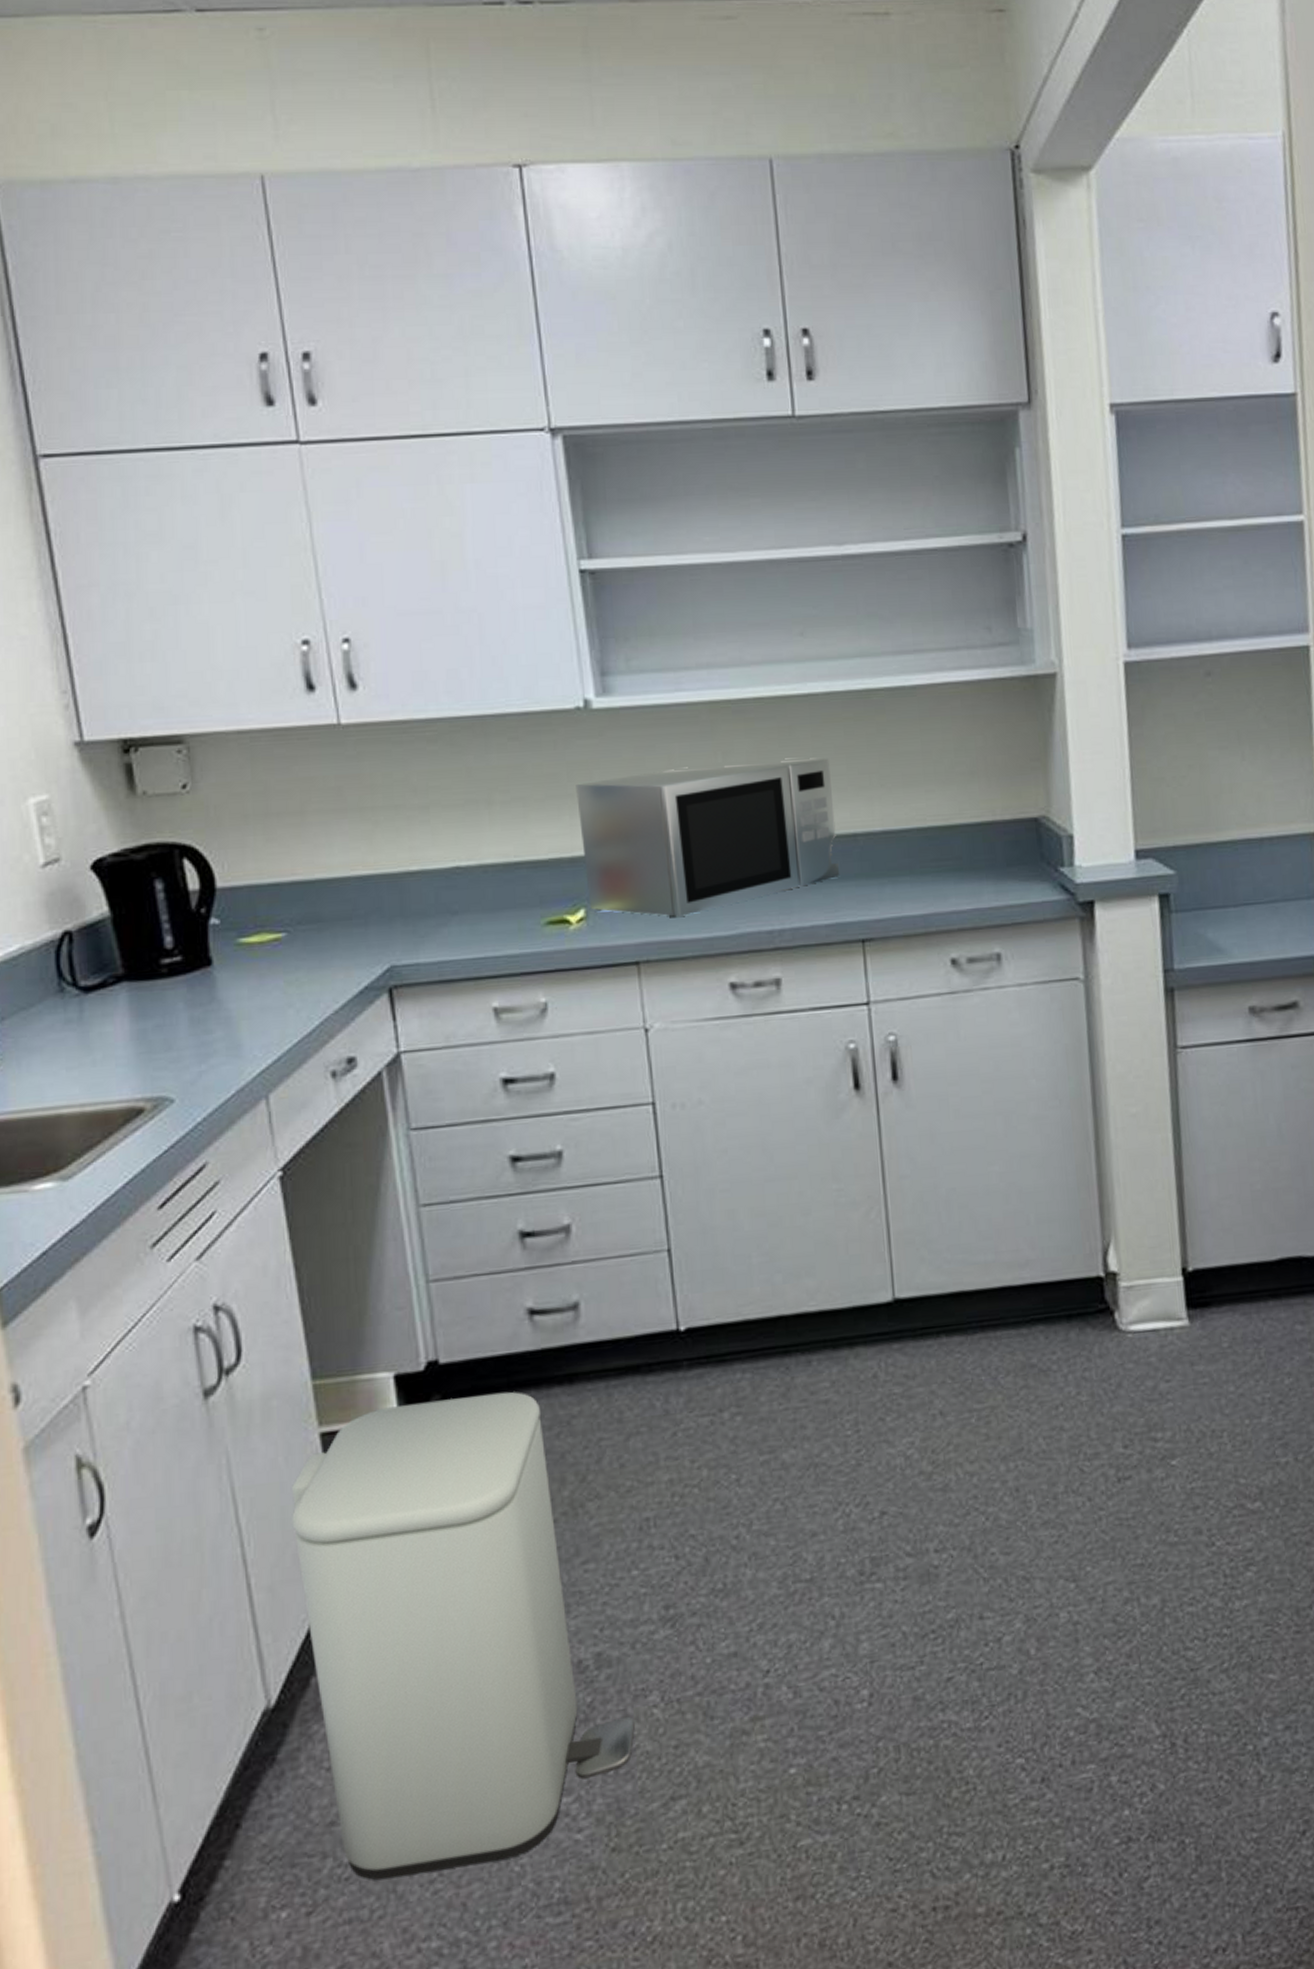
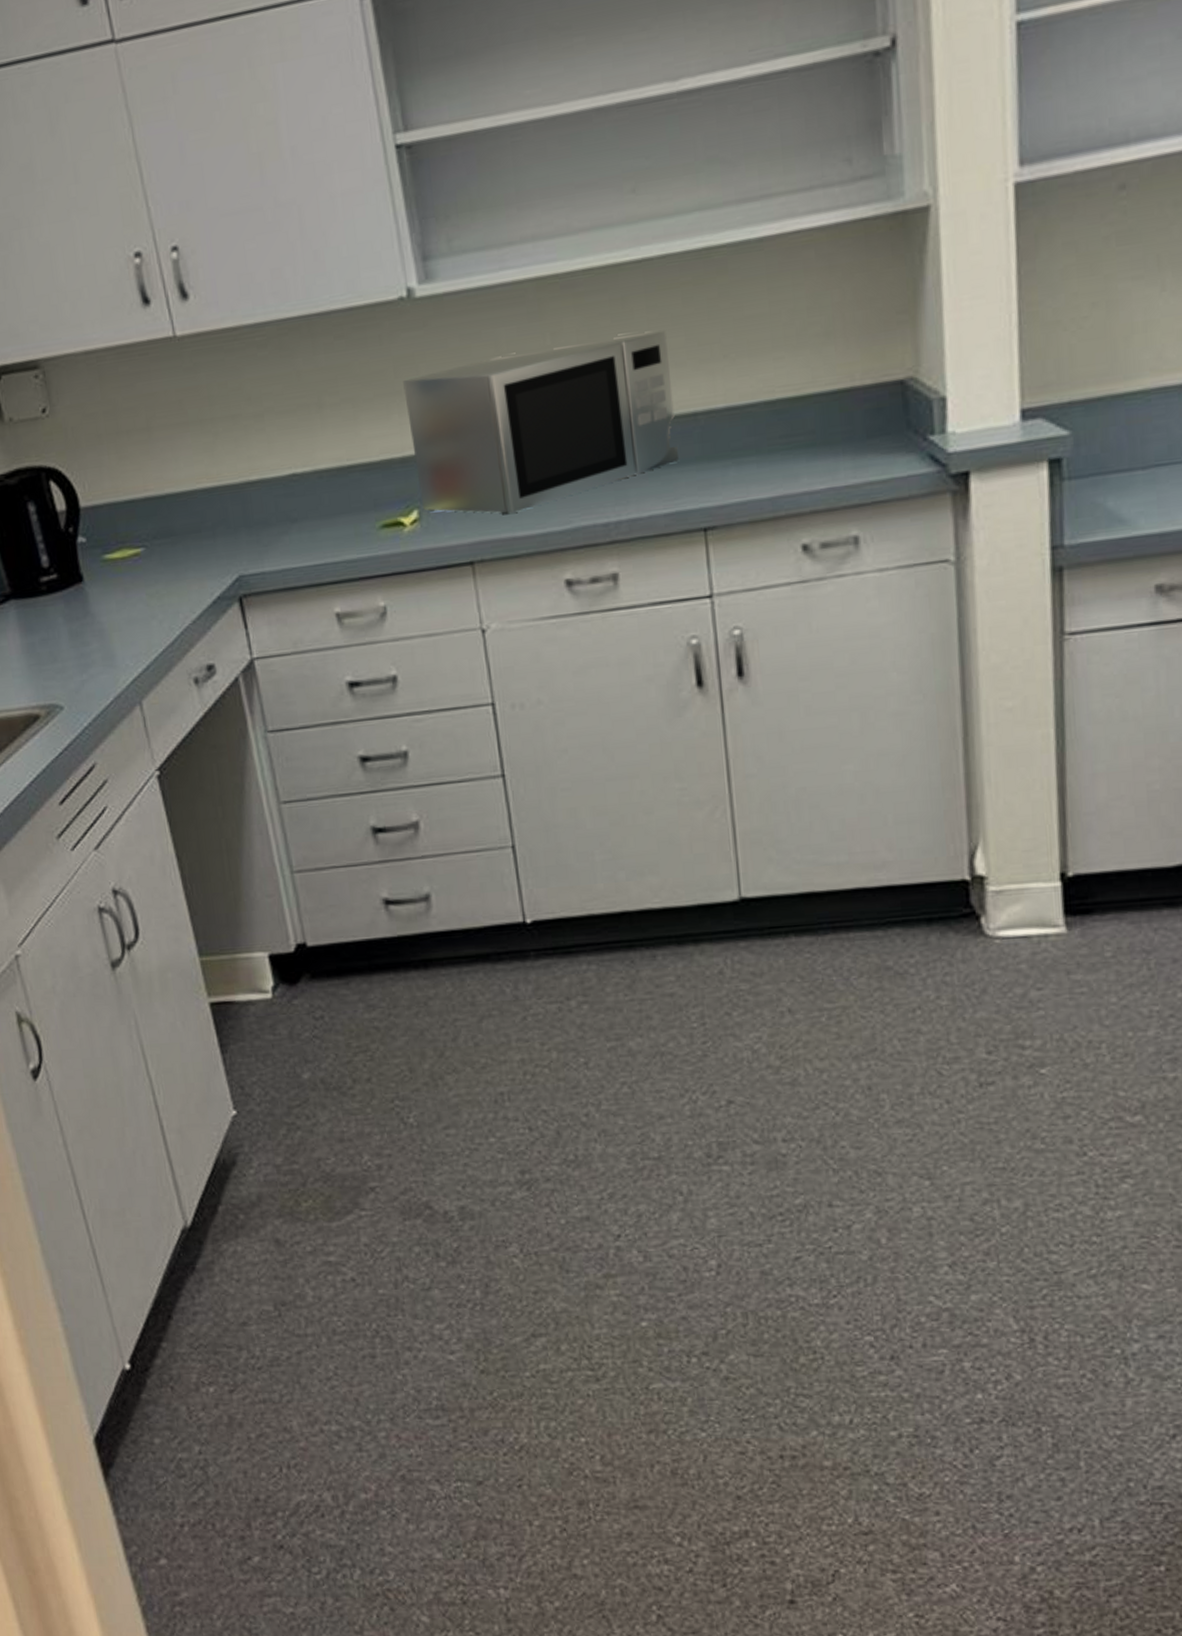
pedal bin: present [291,1391,636,1880] -> none [189,973,498,1373]

